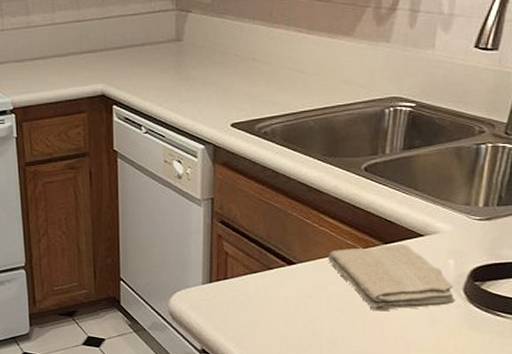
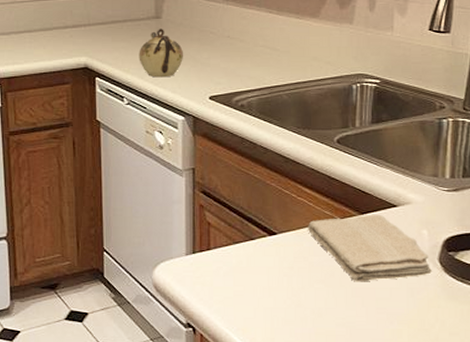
teapot: none [158,52,204,105] -> present [139,29,183,78]

